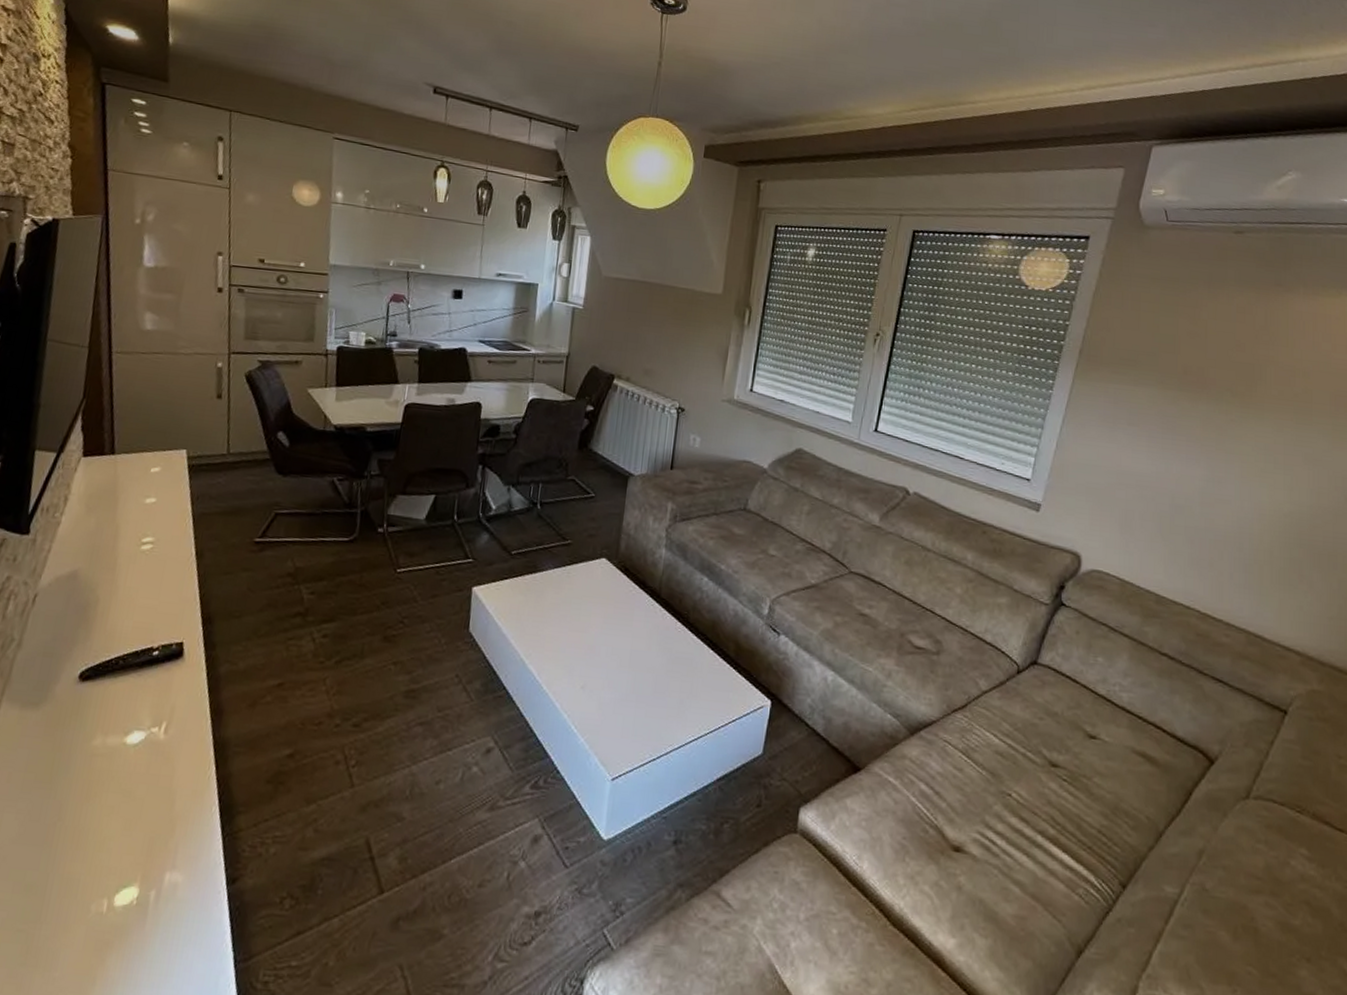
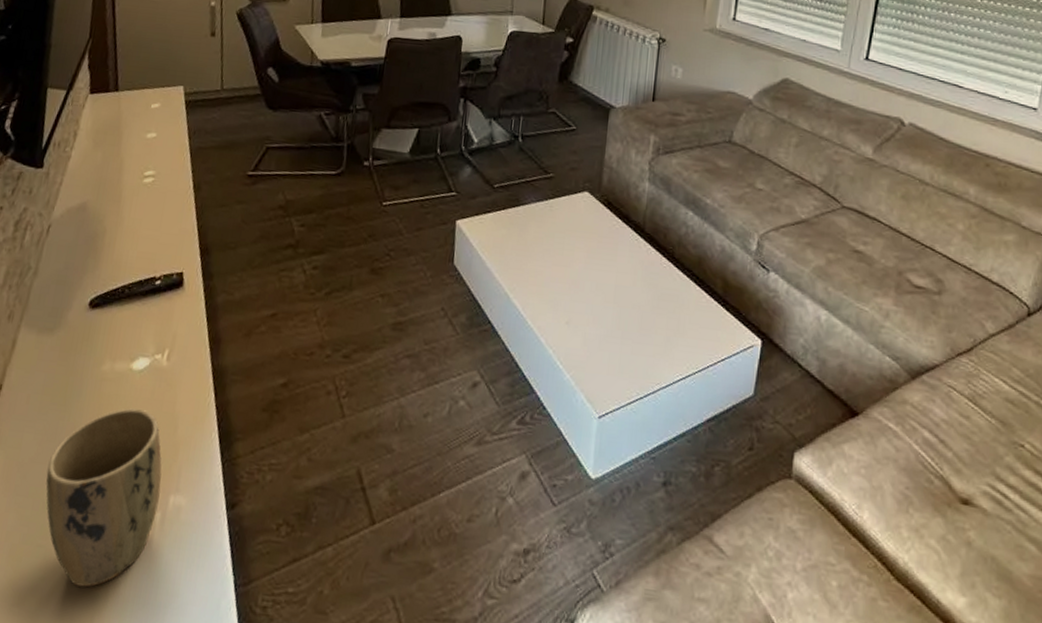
plant pot: none [28,784,158,972] -> present [46,408,162,588]

